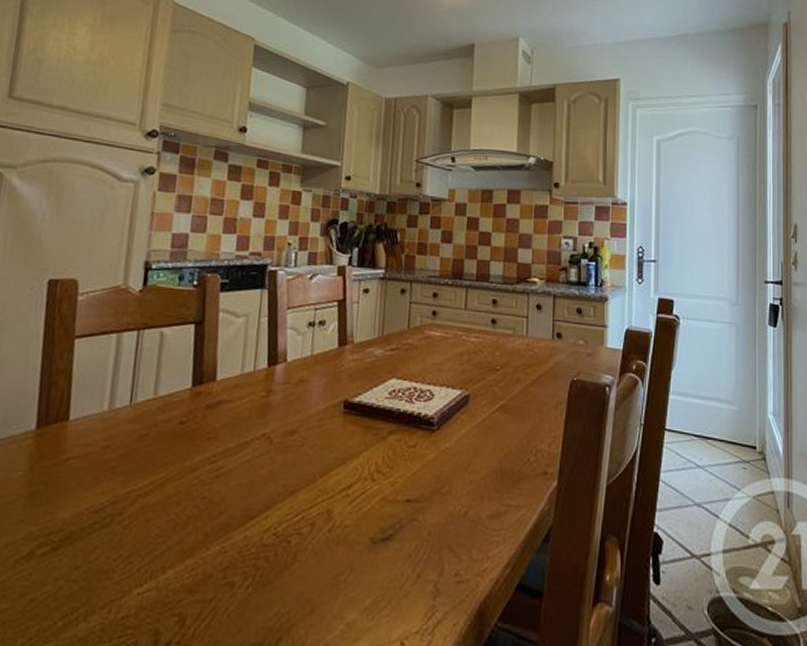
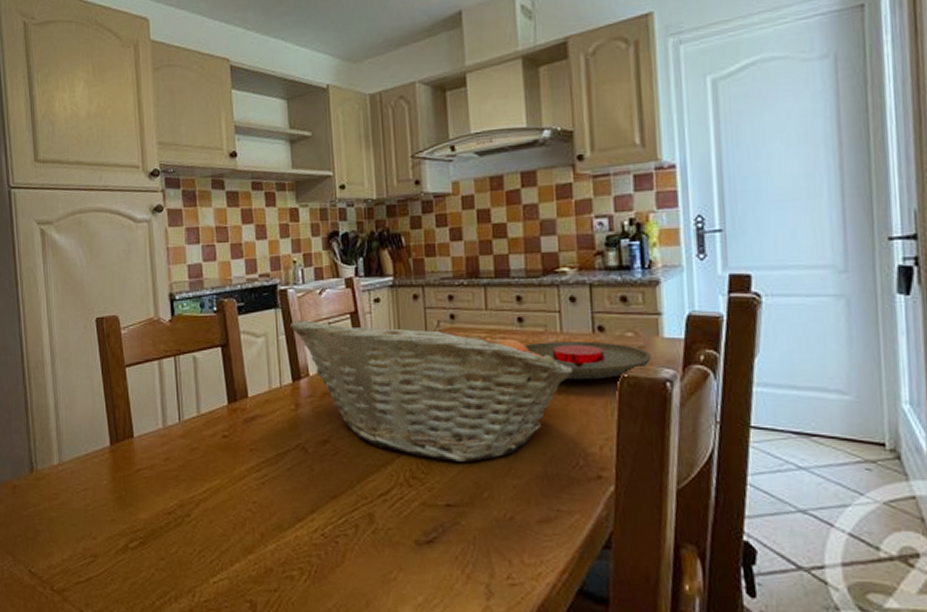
fruit basket: none [275,303,534,456] -> present [290,319,574,462]
plate: none [495,343,596,382] -> present [525,341,652,380]

